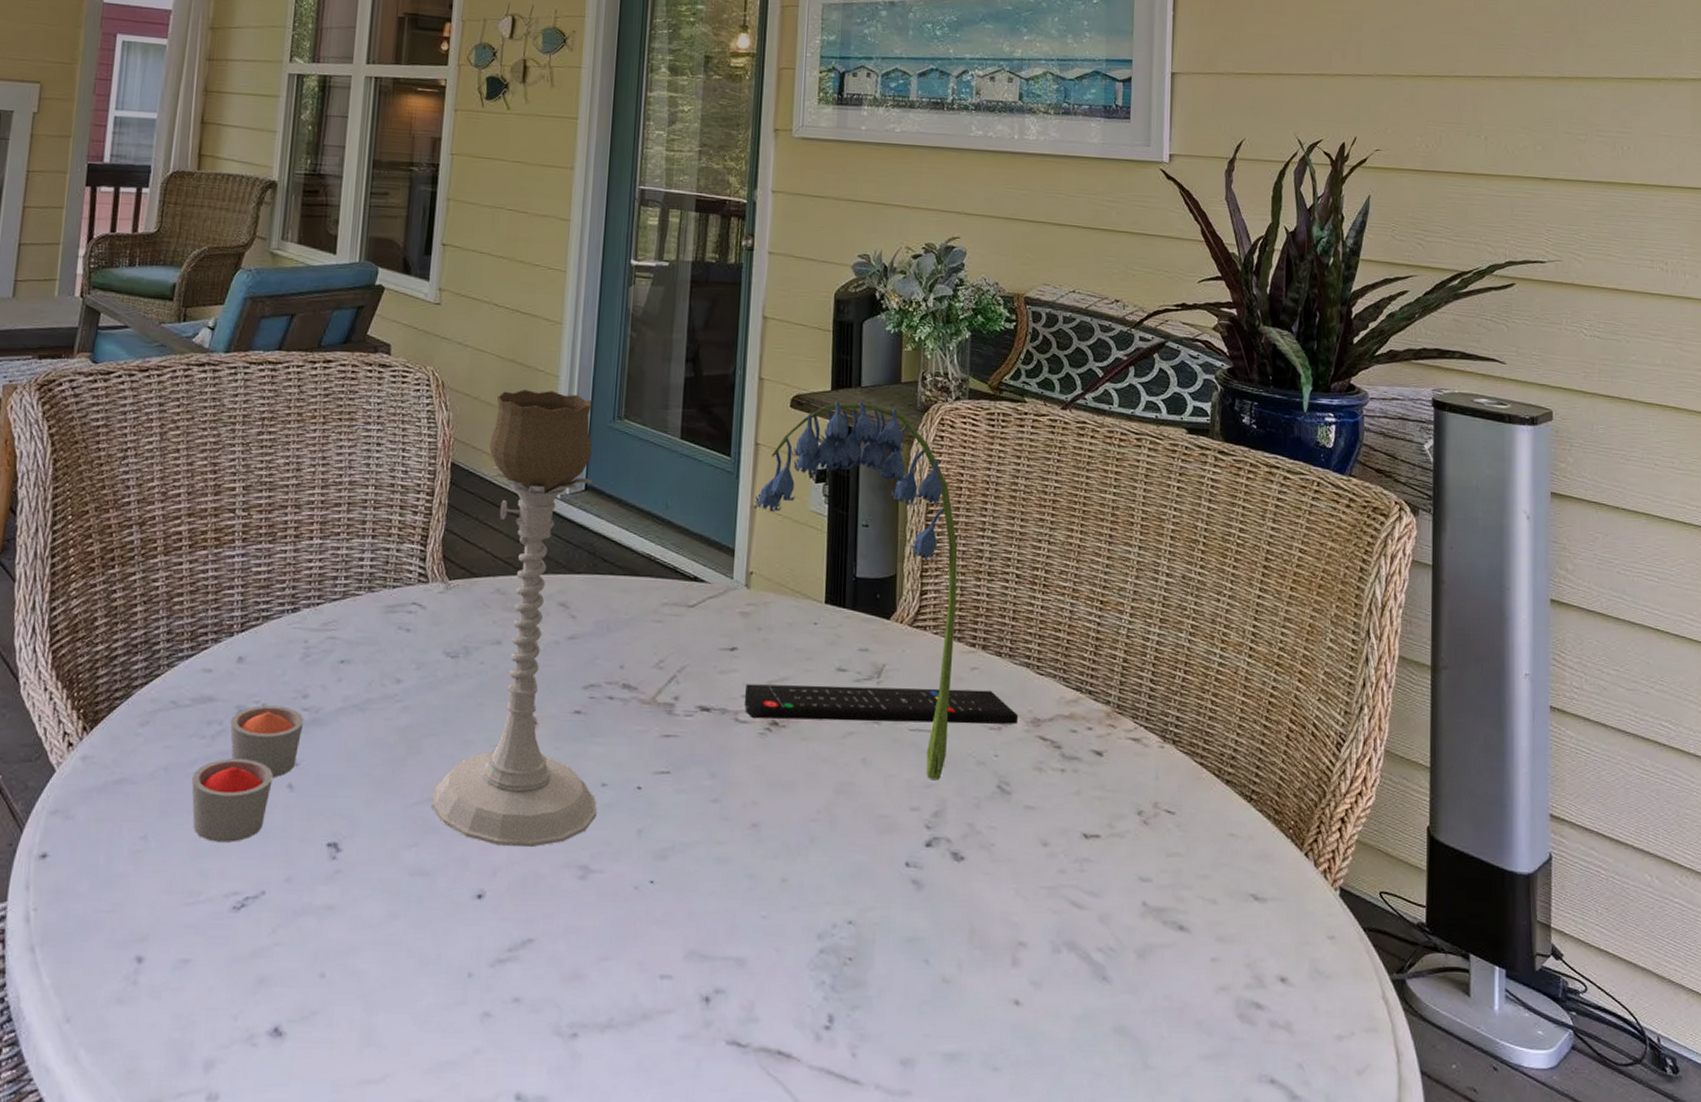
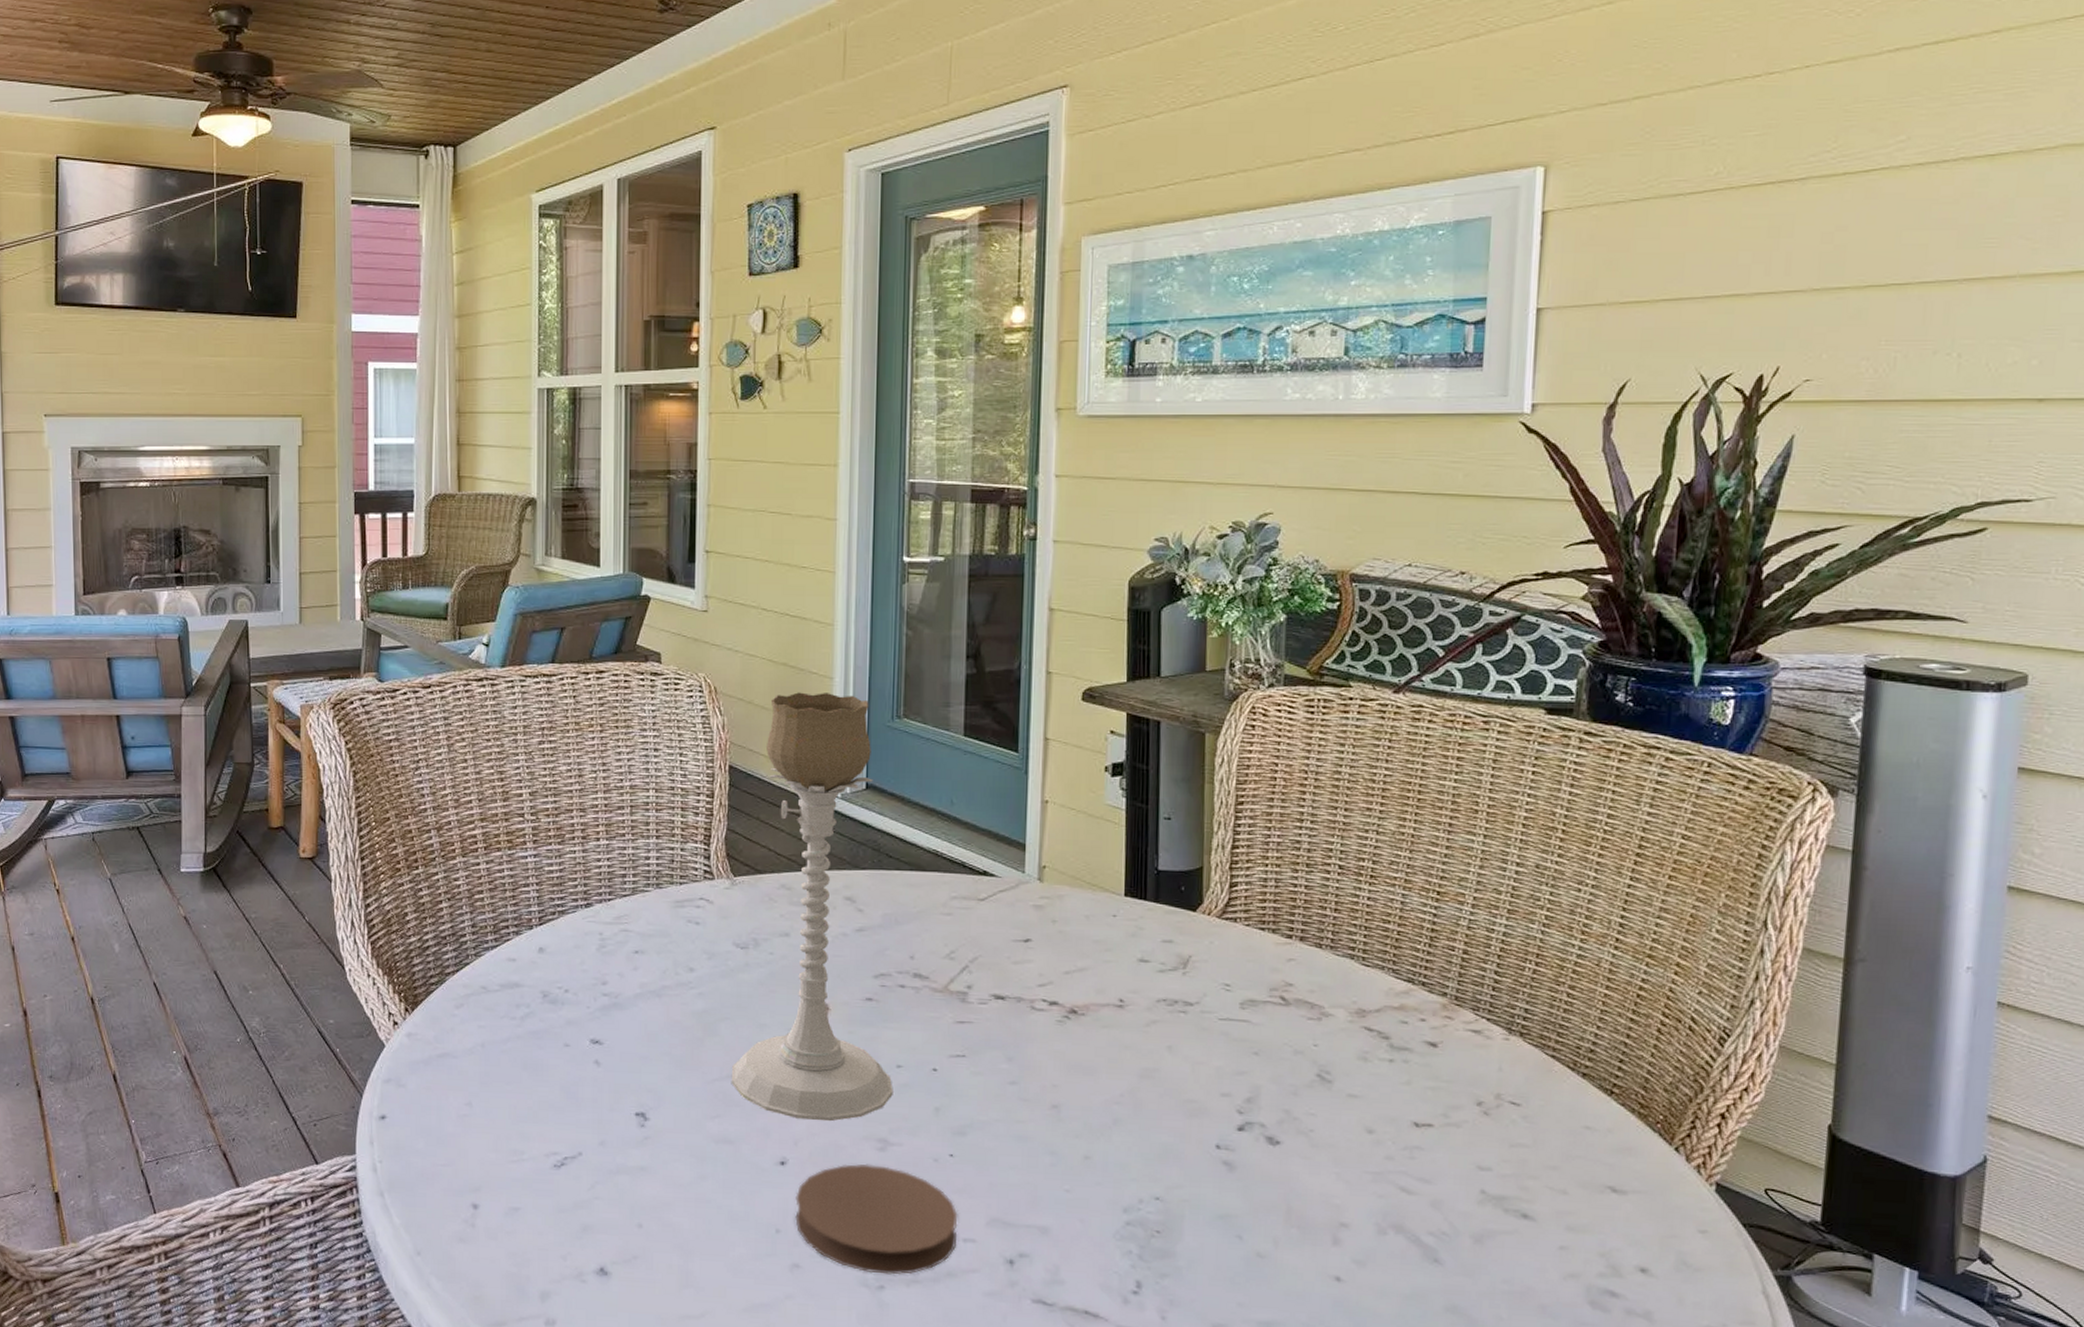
candle: present [191,705,304,842] -> none [507,991,605,1110]
coaster: none [489,894,656,1020] -> present [795,1163,958,1275]
remote control: present [744,684,1018,724] -> none [1040,974,1340,1015]
flower: present [755,400,958,779] -> none [1046,691,1272,1067]

